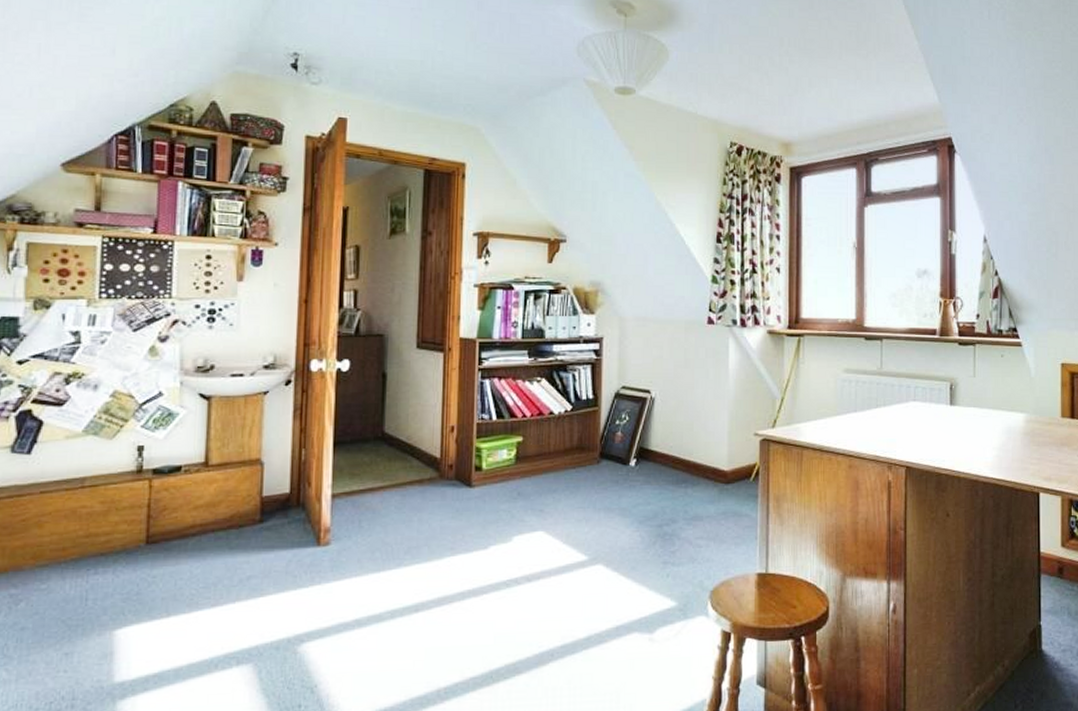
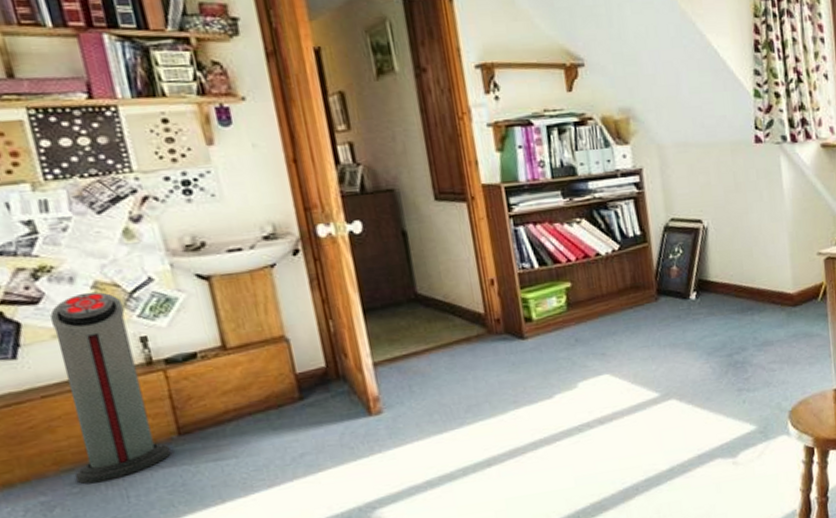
air purifier: none [46,400,135,582] -> present [50,292,171,484]

